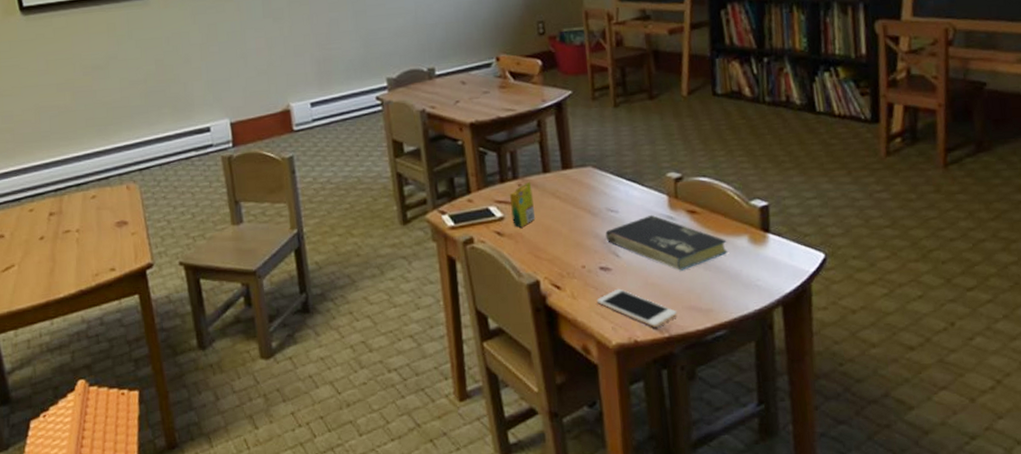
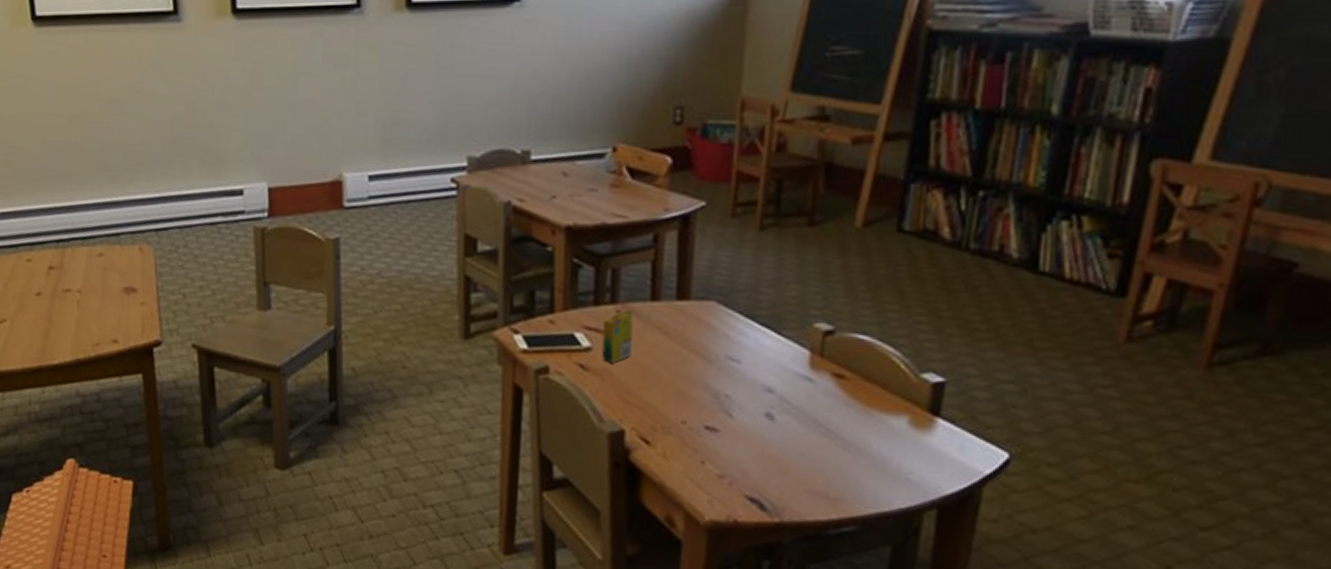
cell phone: present [596,288,677,327] -> none [693,455,795,509]
book: present [605,214,728,271] -> none [719,371,879,446]

